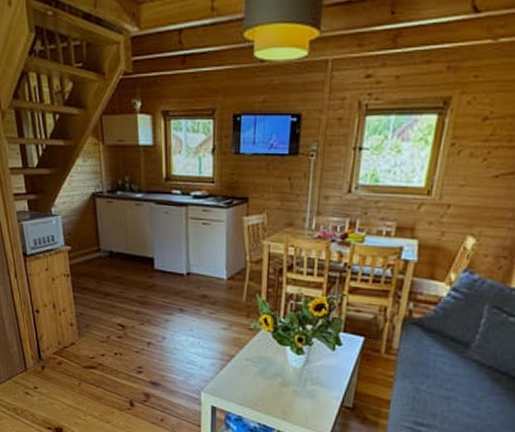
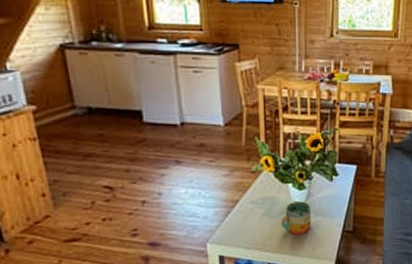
mug: none [275,366,308,402] -> present [281,201,311,236]

